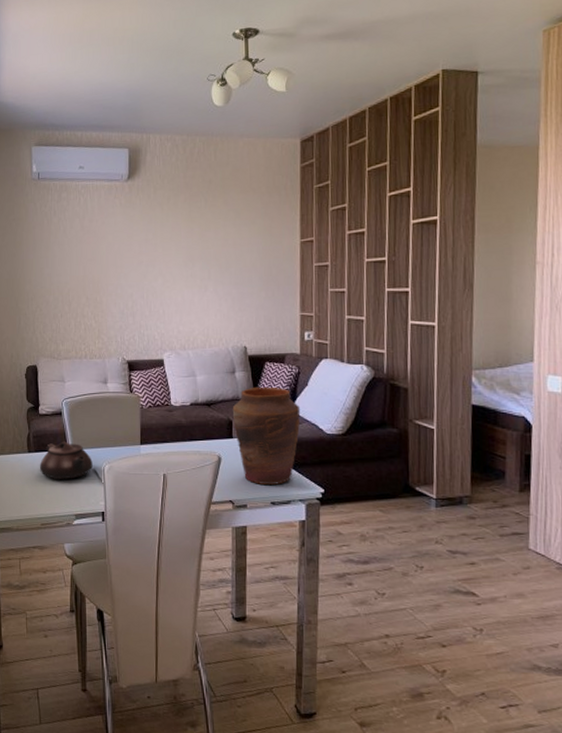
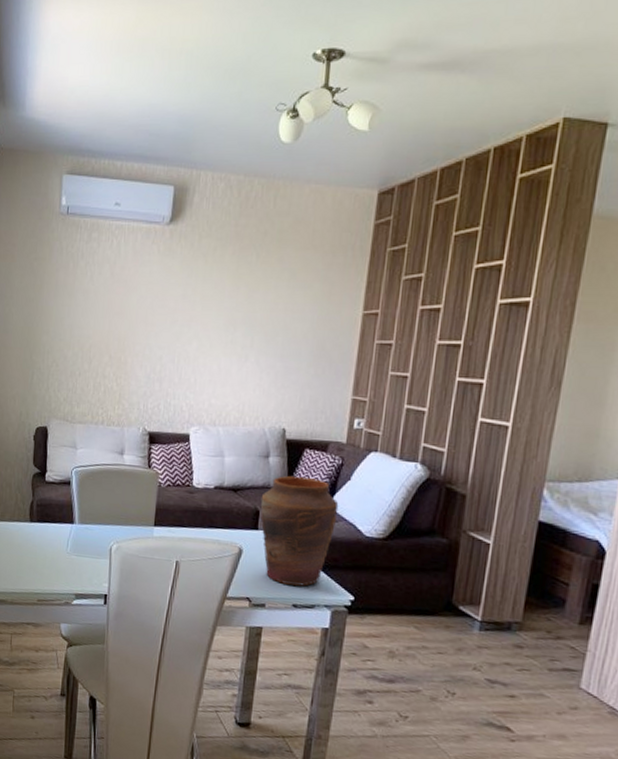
teapot: present [39,441,93,481] -> none [40,513,100,556]

